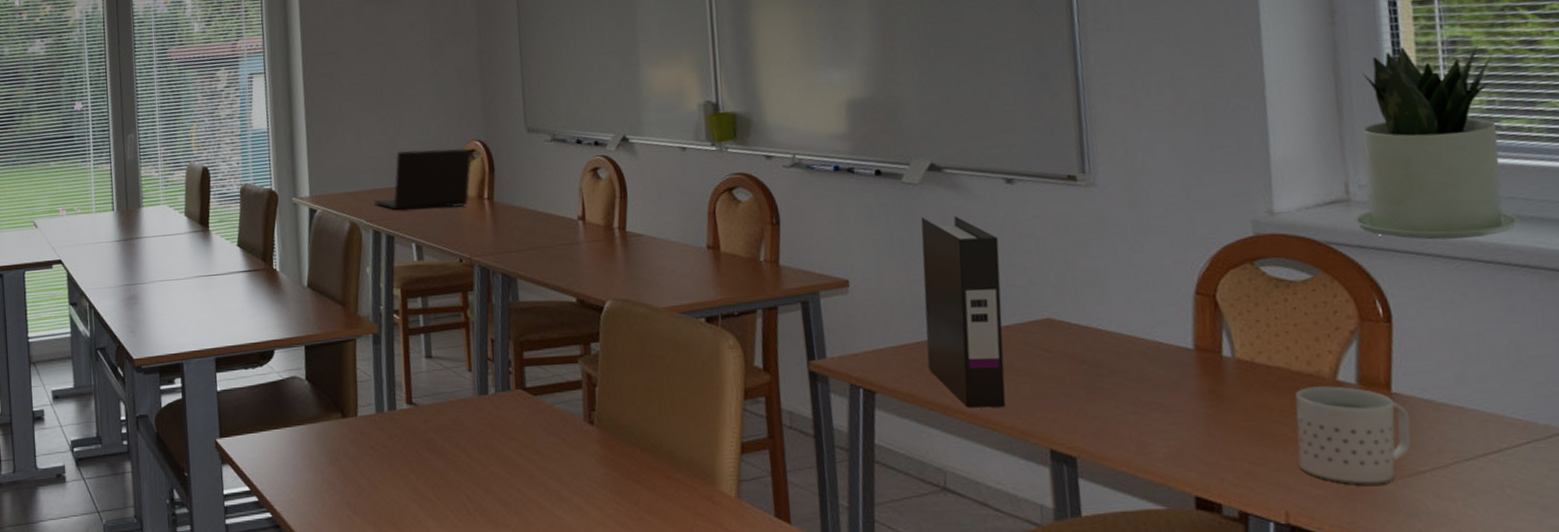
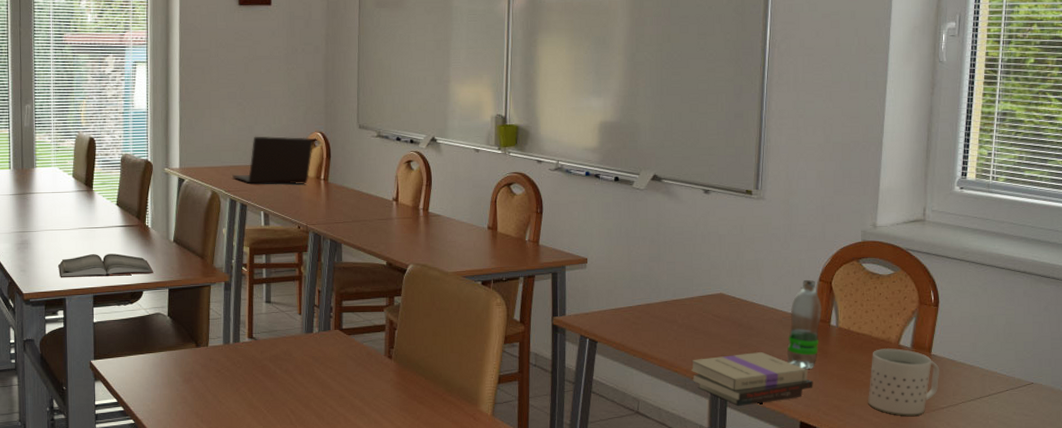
hardback book: none [173,305,286,339] -> present [58,253,154,278]
binder: present [920,216,1006,408] -> none [636,214,695,355]
books: none [1016,398,1209,478] -> present [691,352,813,407]
bottle: none [1157,293,1209,422] -> present [786,279,822,370]
planter: present [1354,46,1519,240] -> none [926,114,1027,251]

